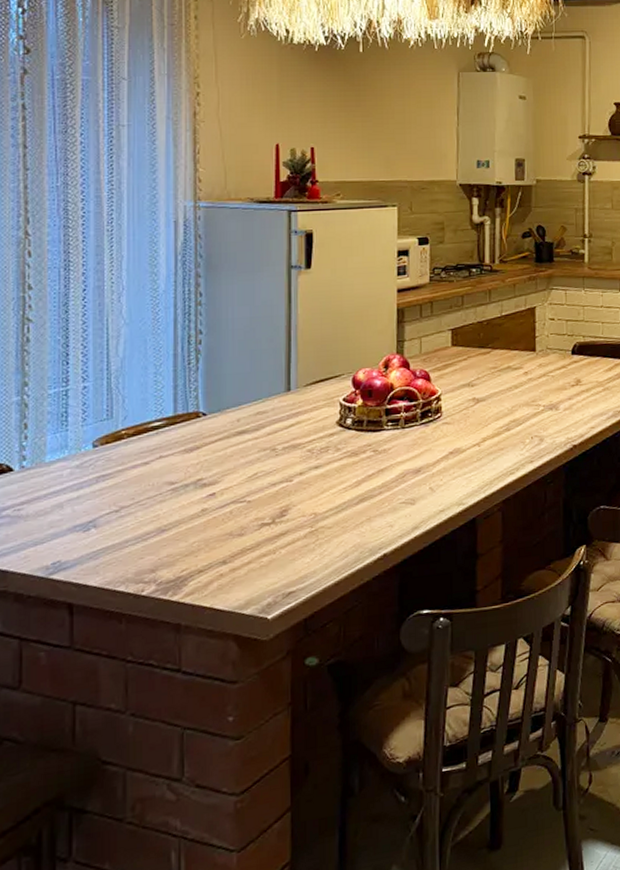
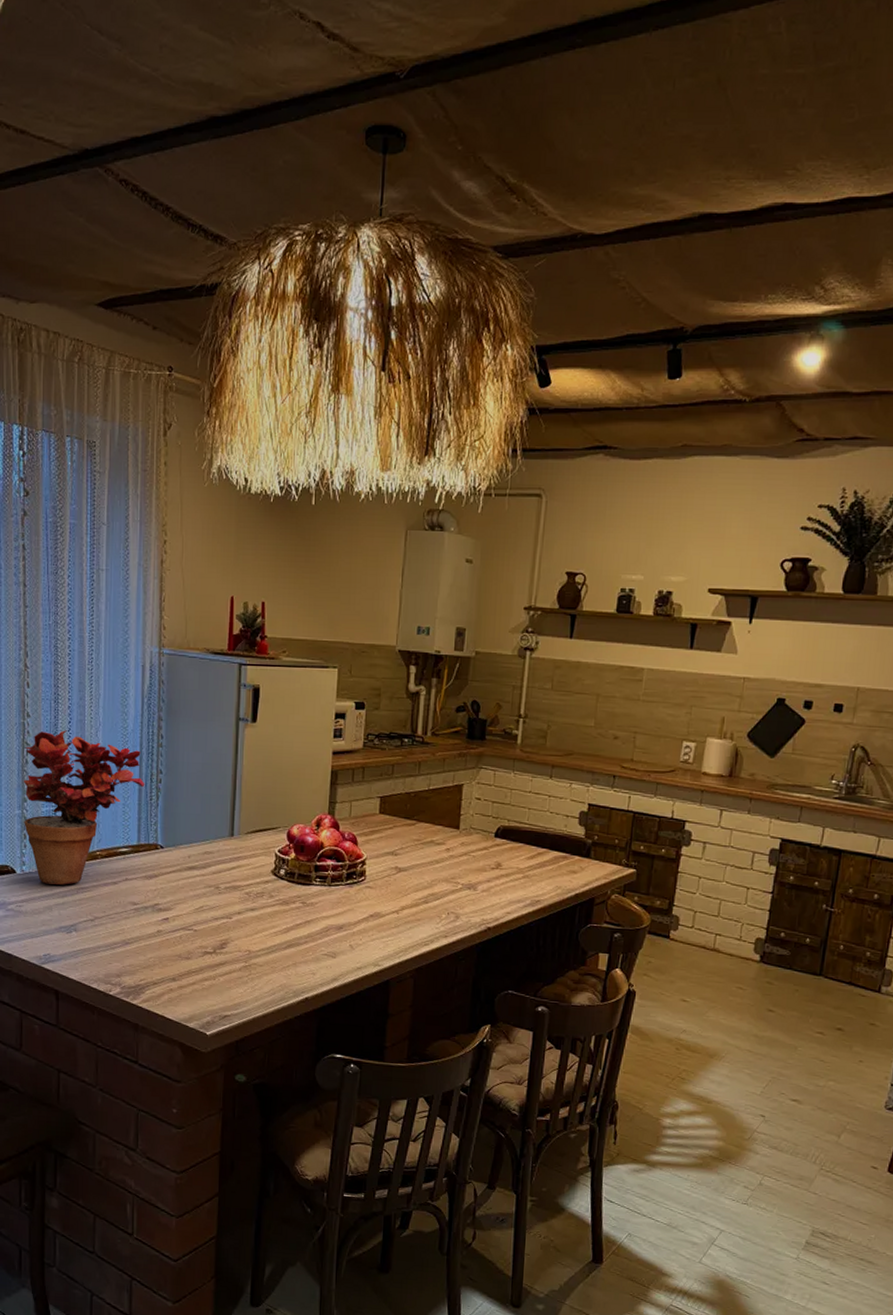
potted plant: none [24,299,182,478] -> present [24,730,145,885]

